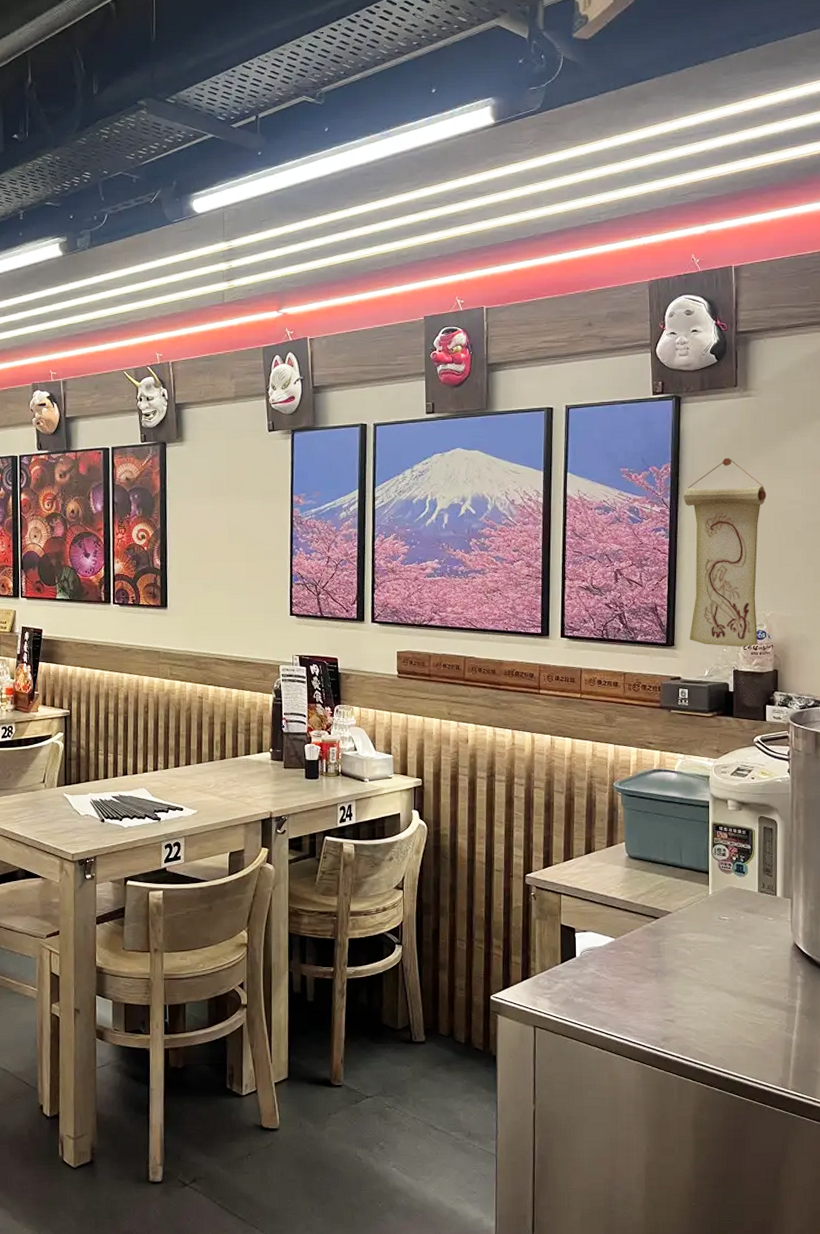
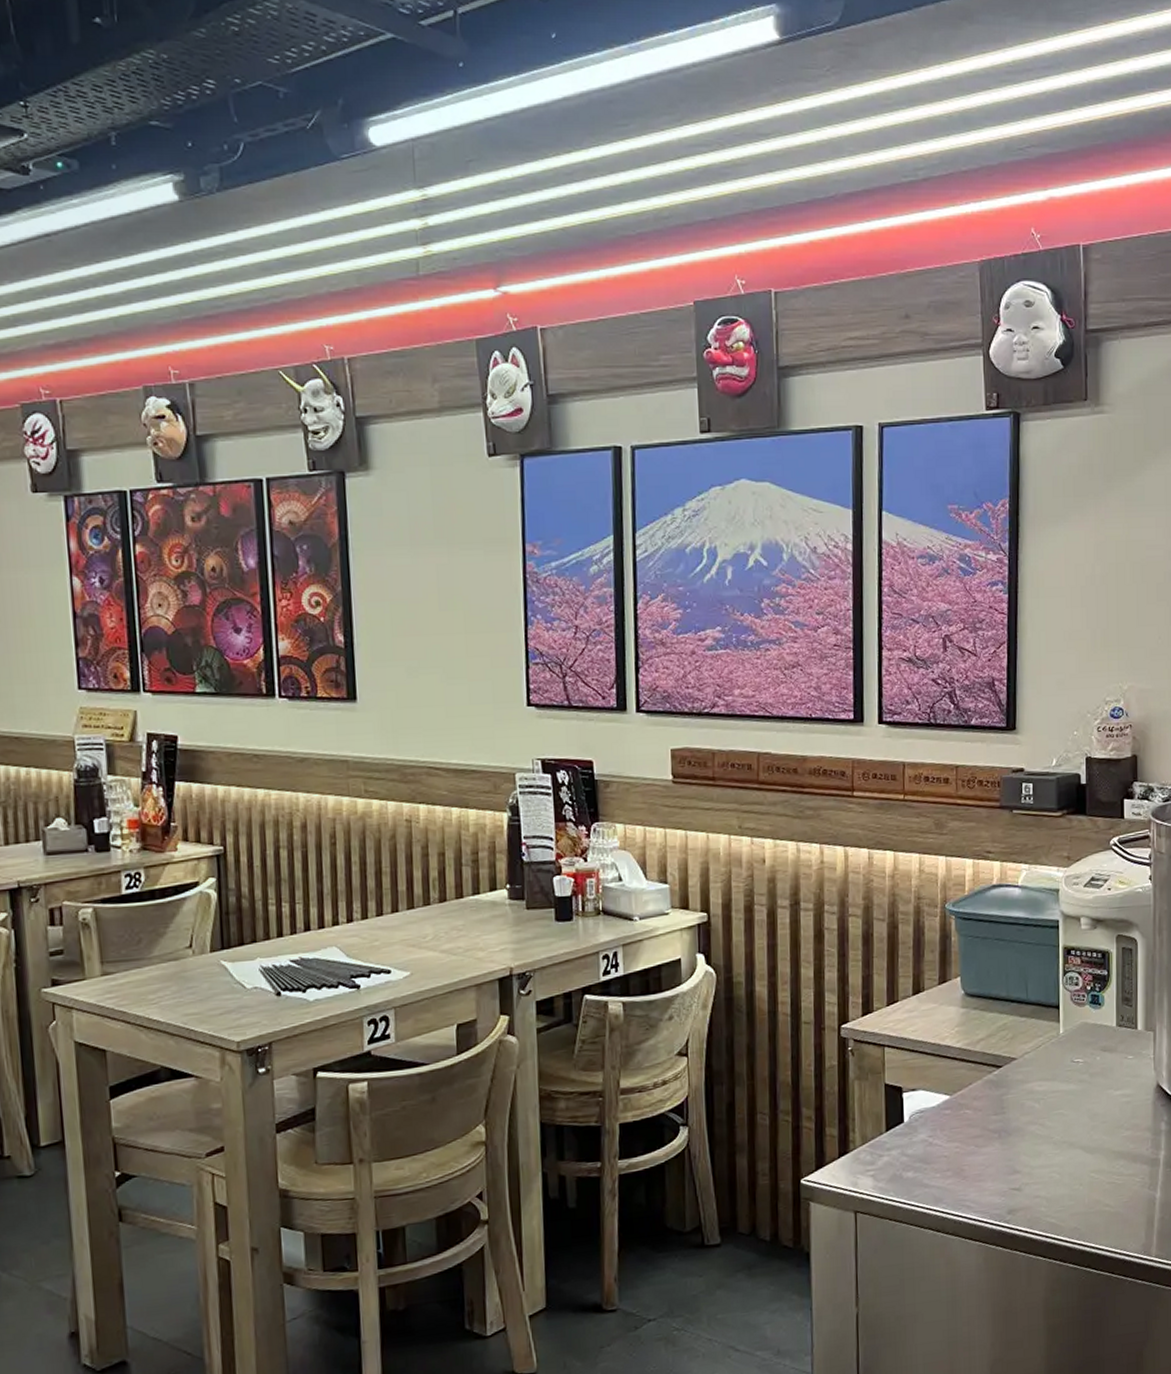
wall scroll: present [684,457,767,648] -> none [1025,490,1123,729]

